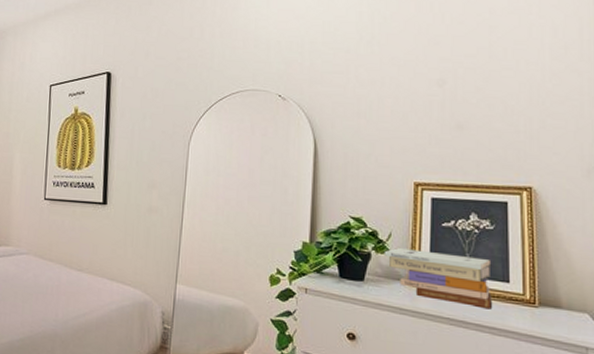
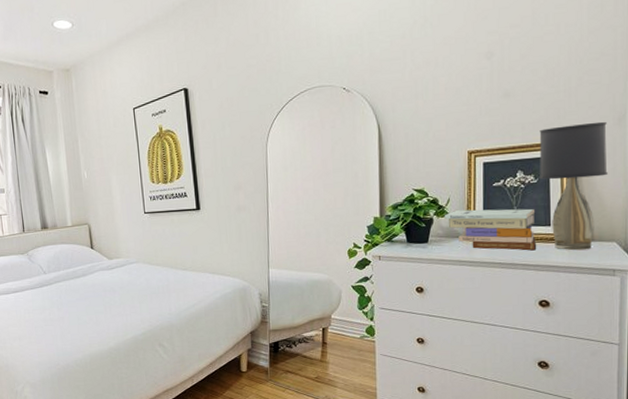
table lamp: none [497,169,576,319] -> present [539,121,608,251]

